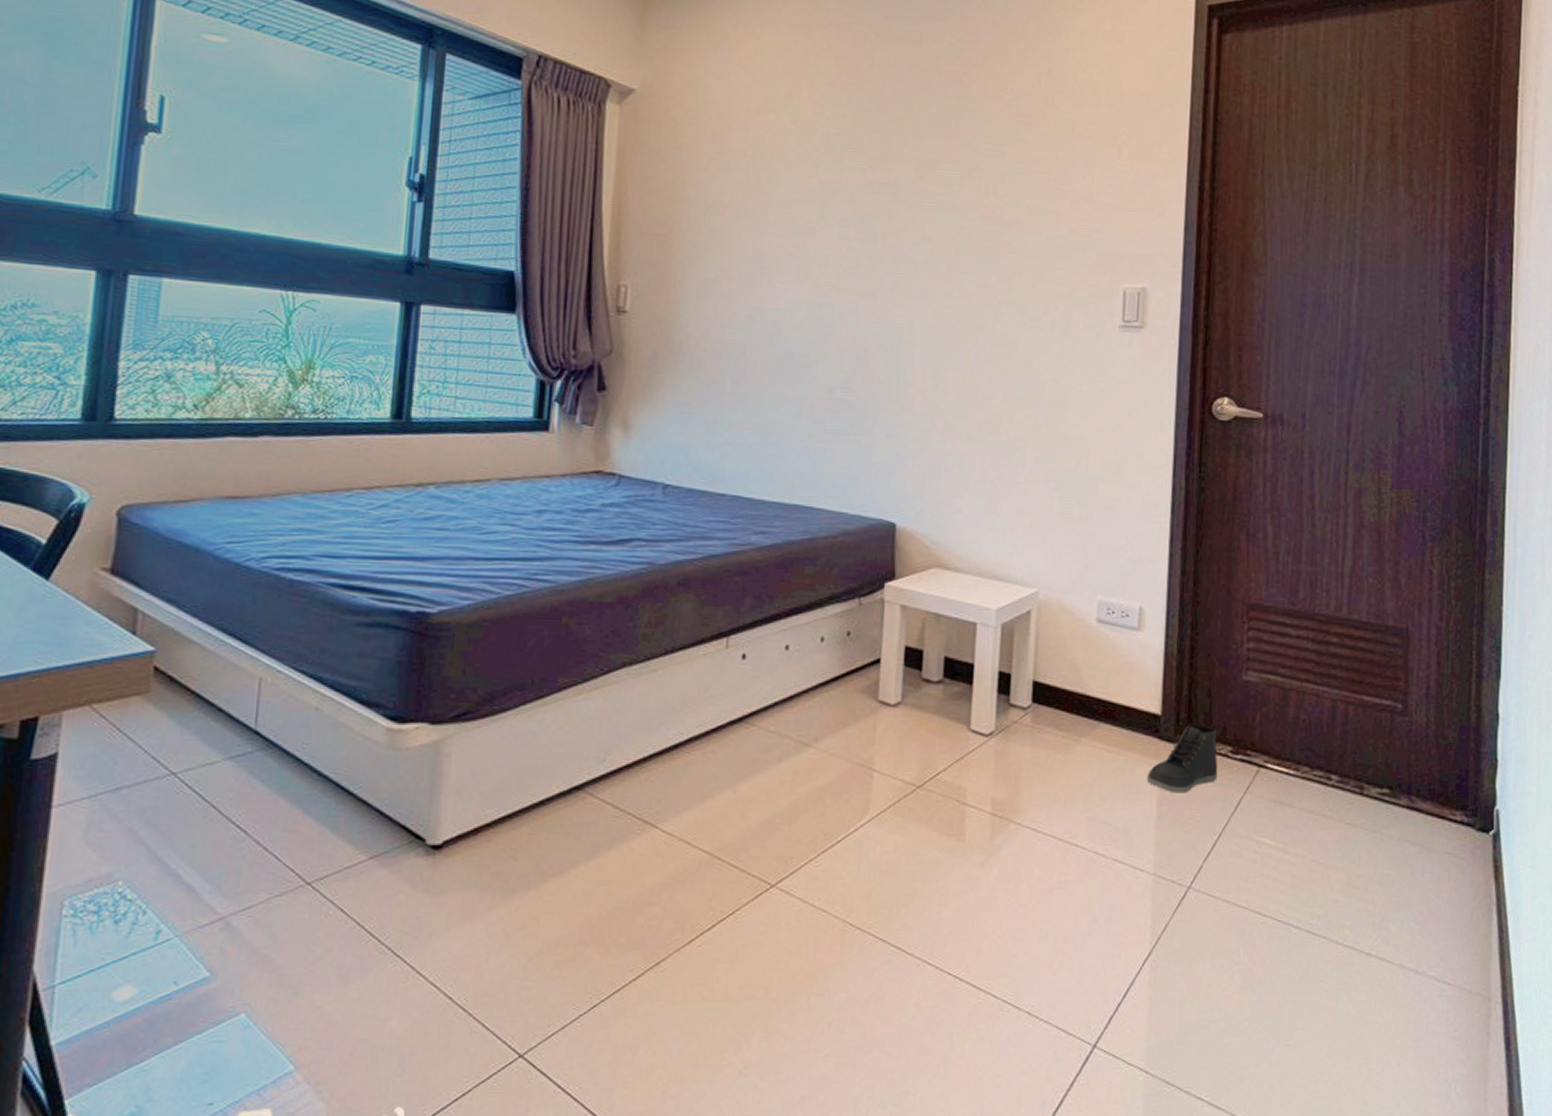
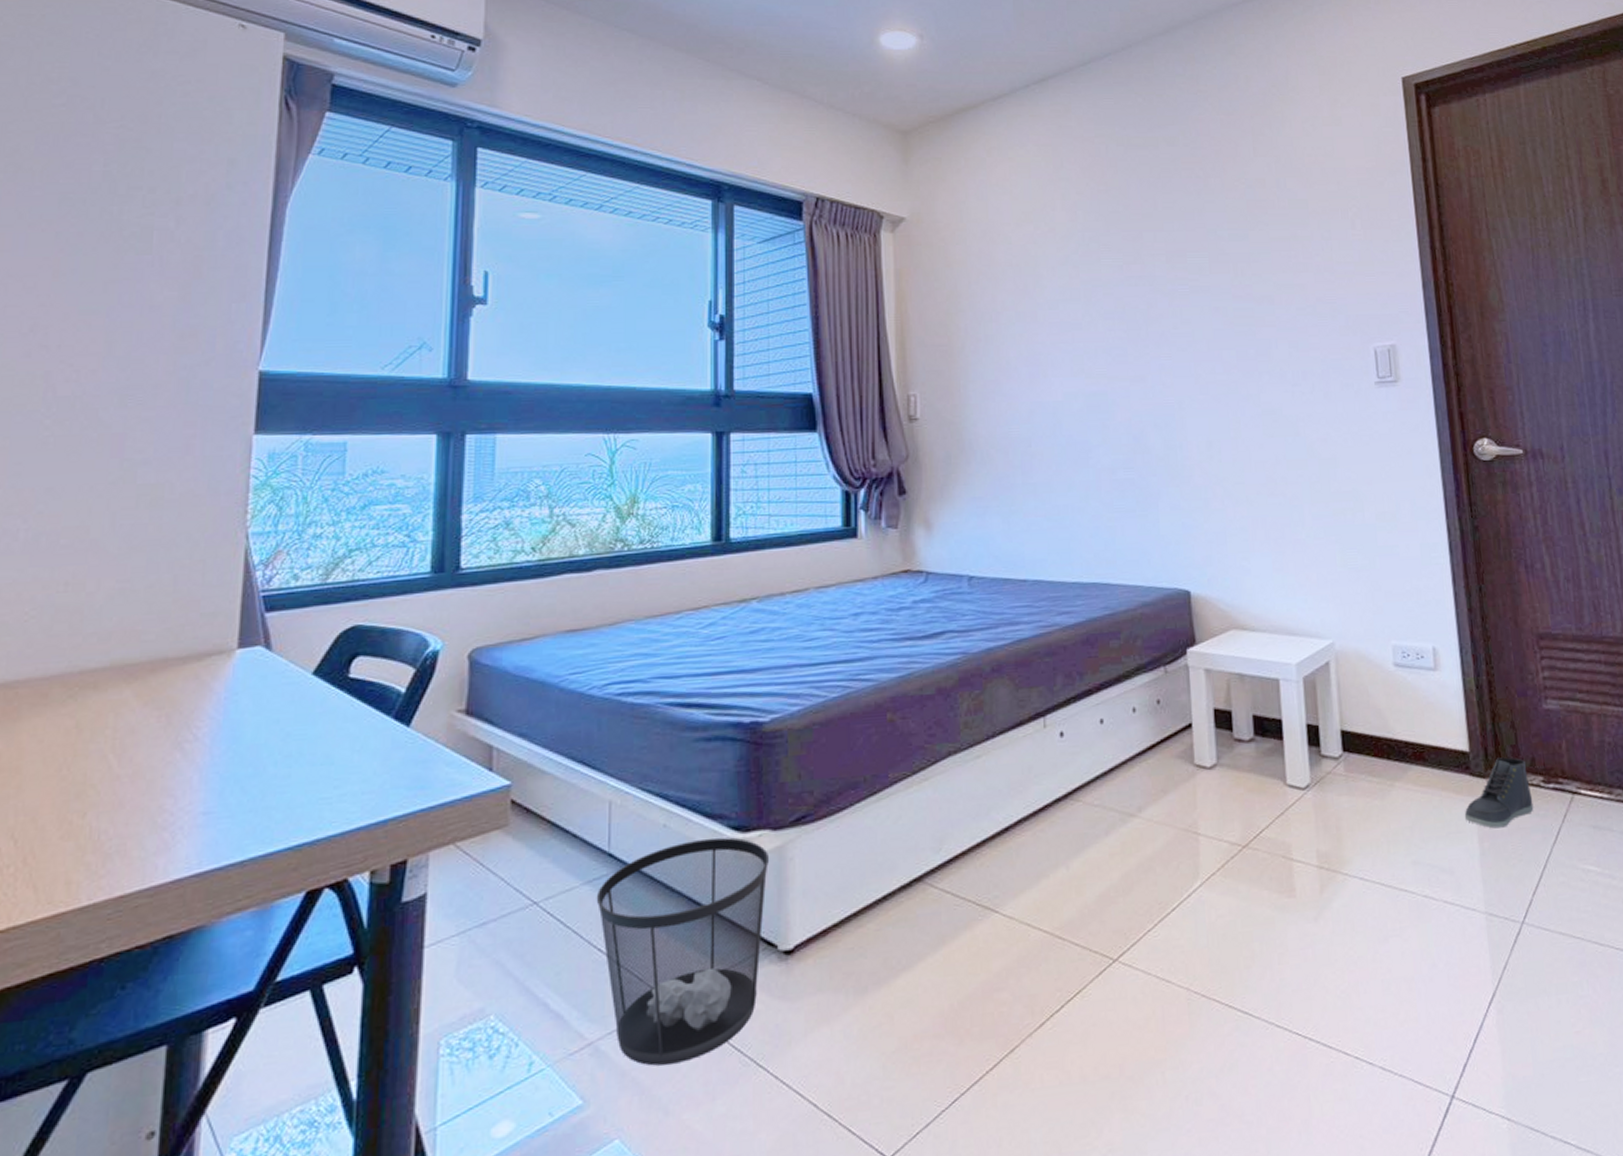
waste bin: none [238,725,425,946] -> present [596,837,770,1066]

